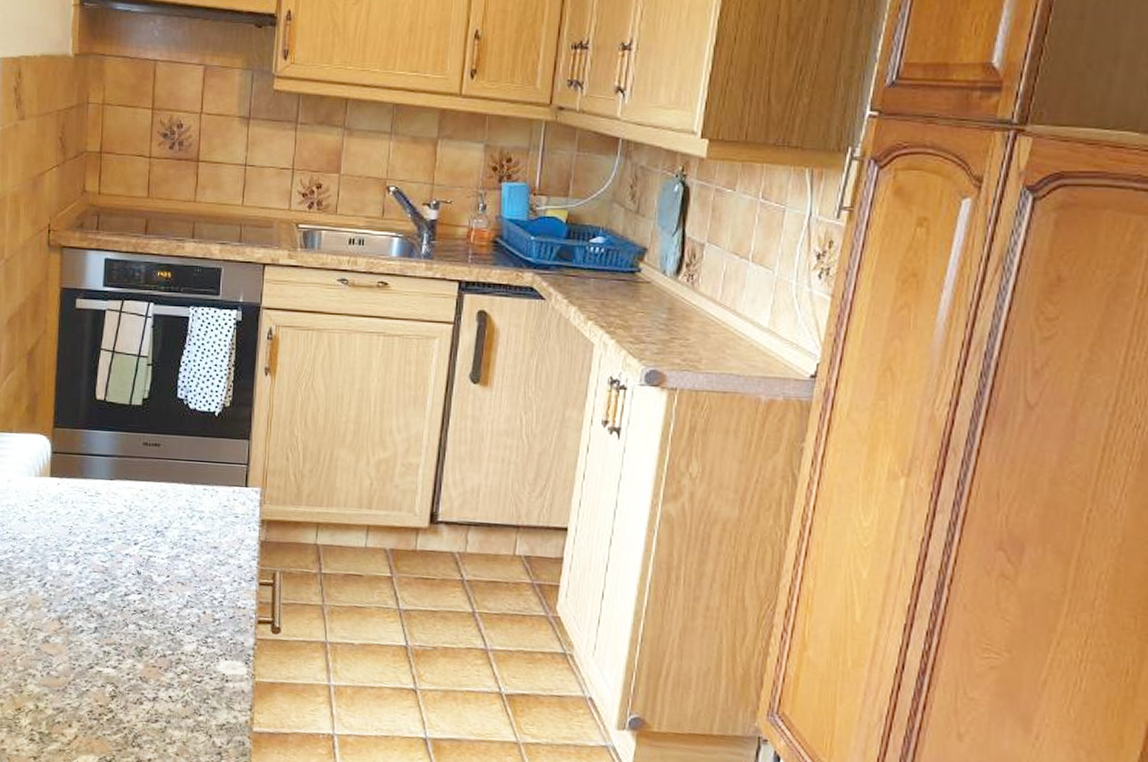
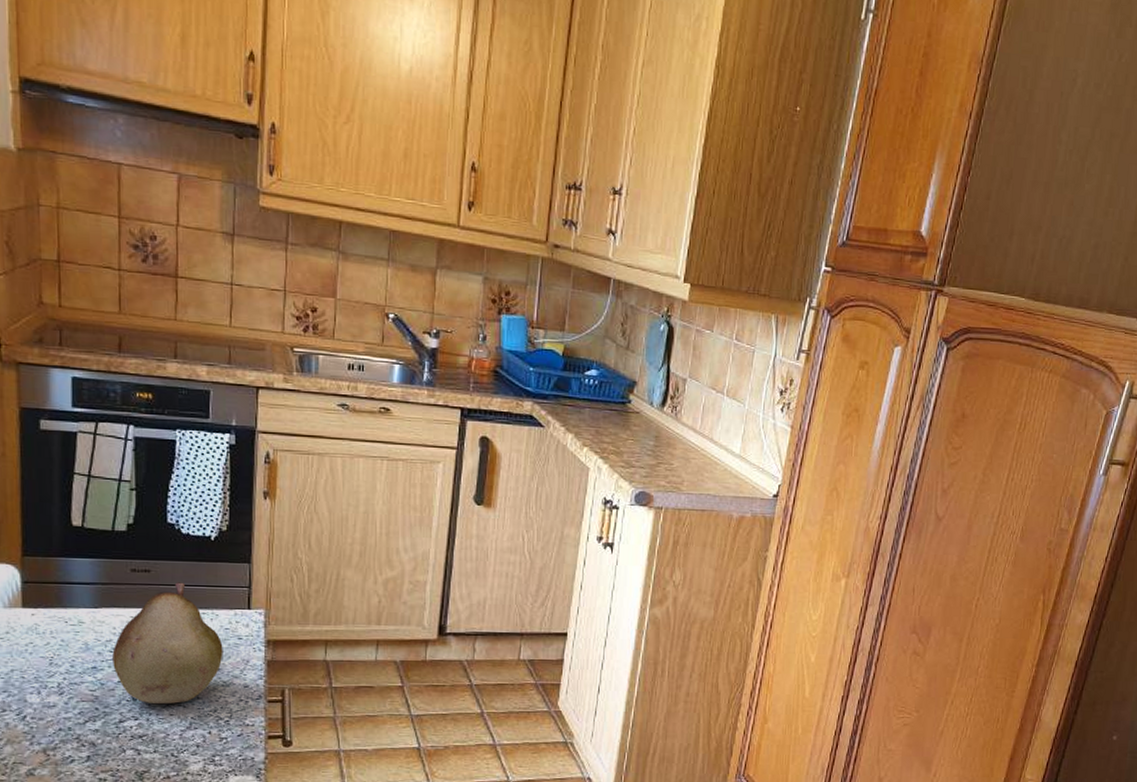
fruit: none [122,457,221,580] -> present [112,582,223,704]

